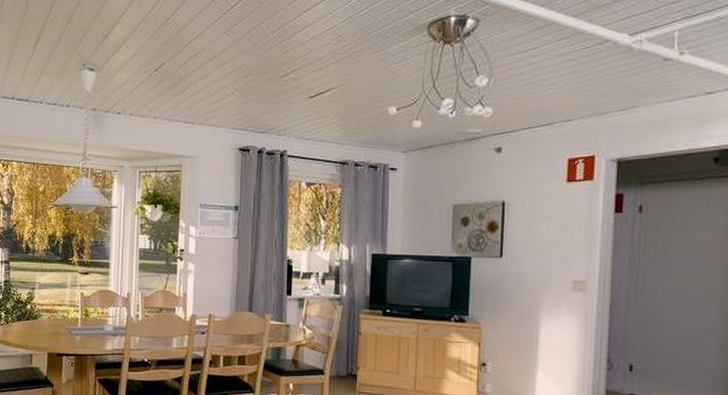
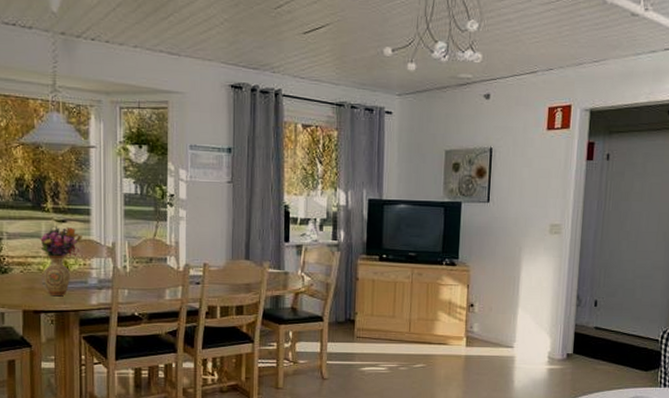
flower arrangement: none [63,275,102,341] -> present [37,223,82,297]

